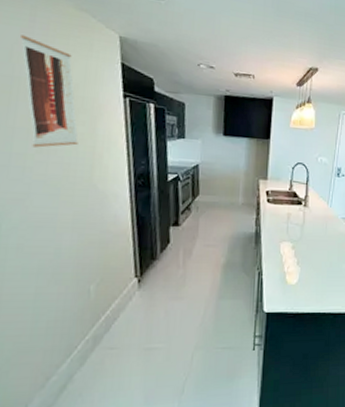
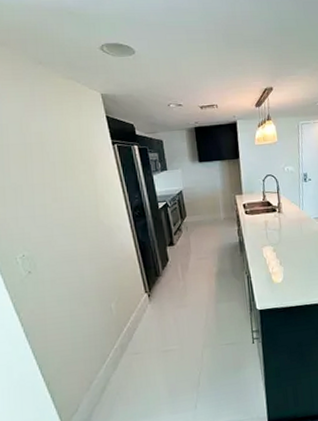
wall art: present [21,35,78,148] -> none [26,108,83,198]

